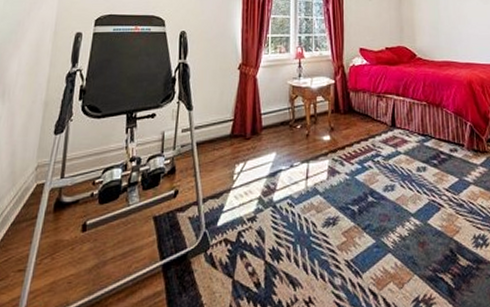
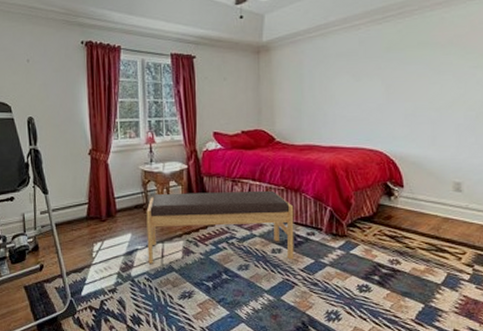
bench: none [292,107,439,186] -> present [146,191,294,264]

